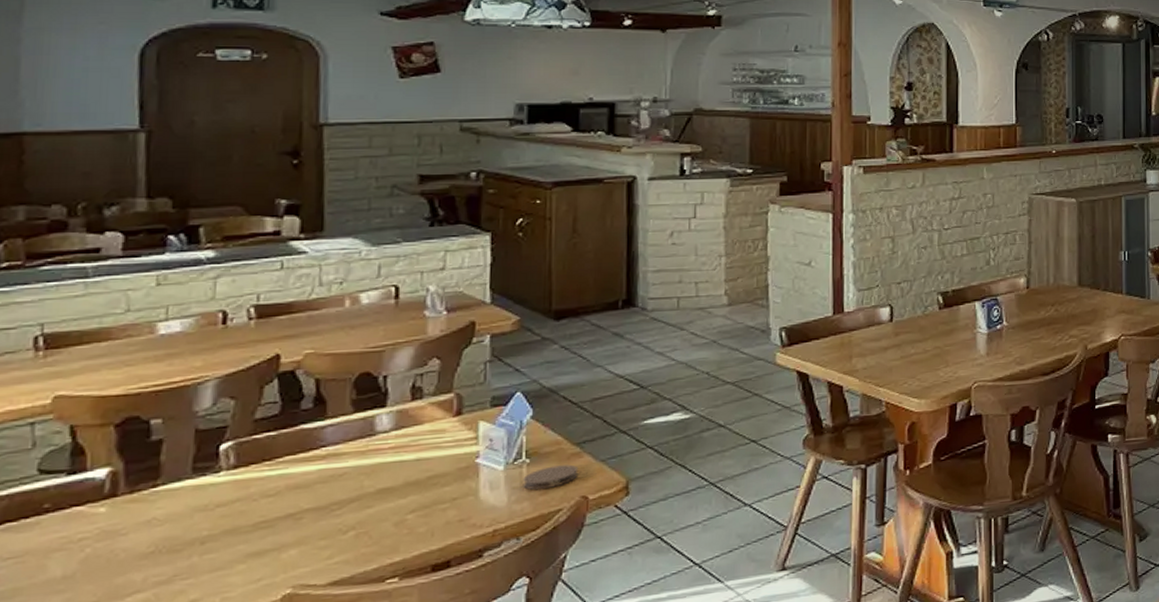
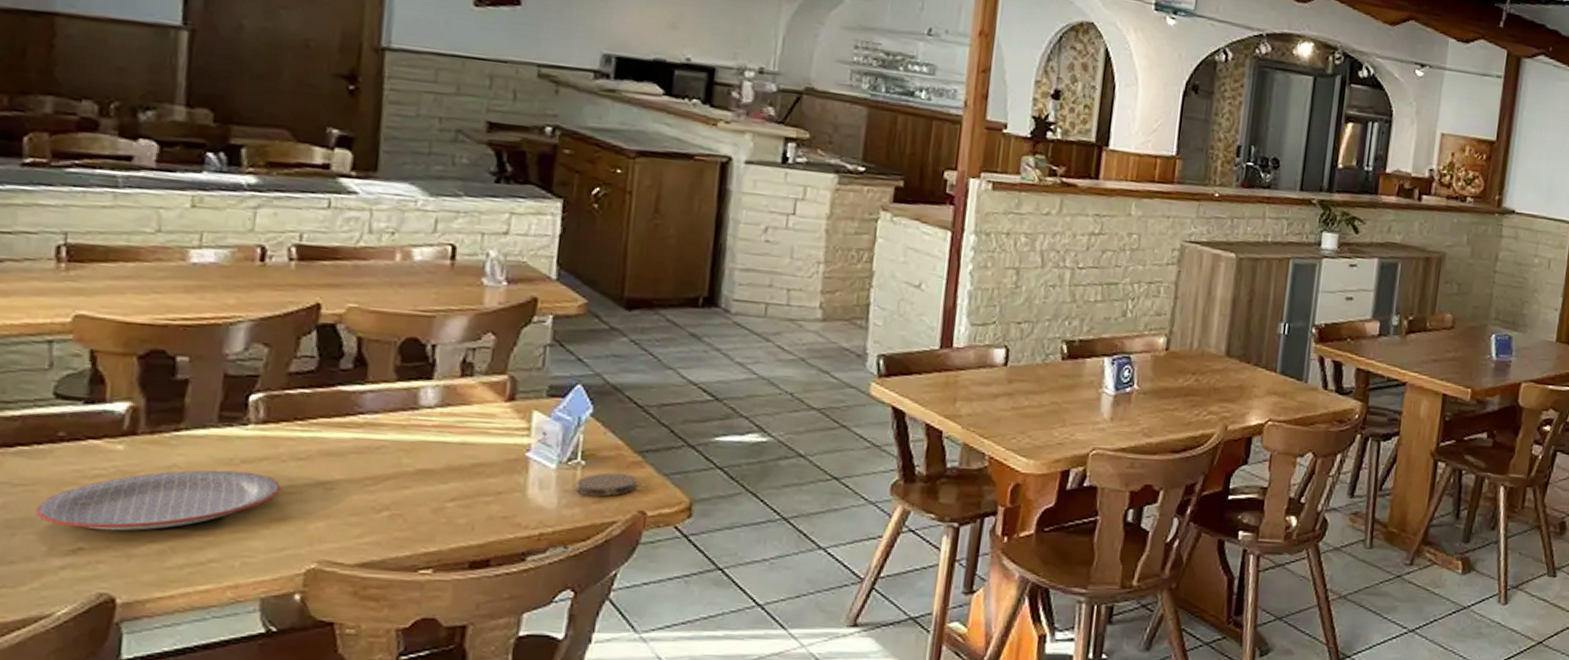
plate: none [26,514,254,590] -> present [35,470,281,531]

